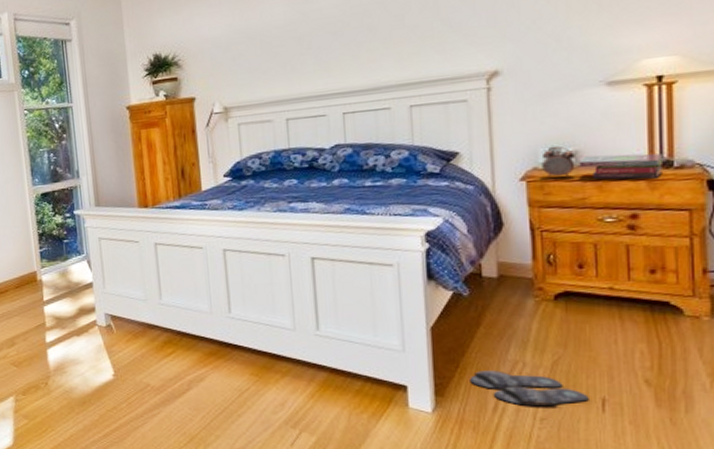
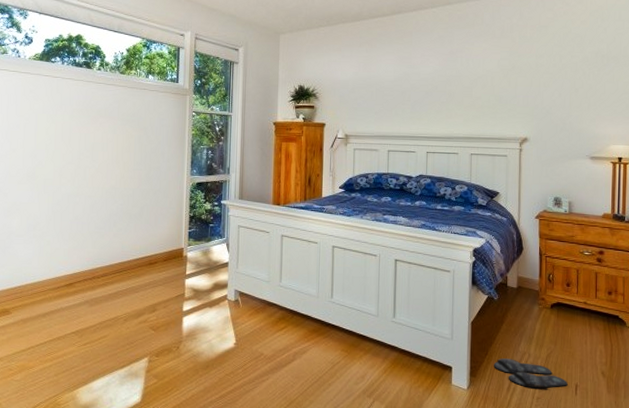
alarm clock: present [541,147,577,178] -> none [549,197,570,220]
books: present [579,153,664,180] -> none [571,206,620,227]

